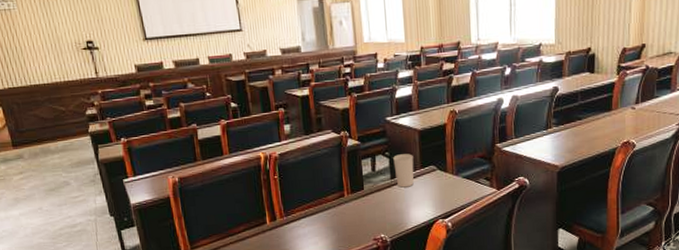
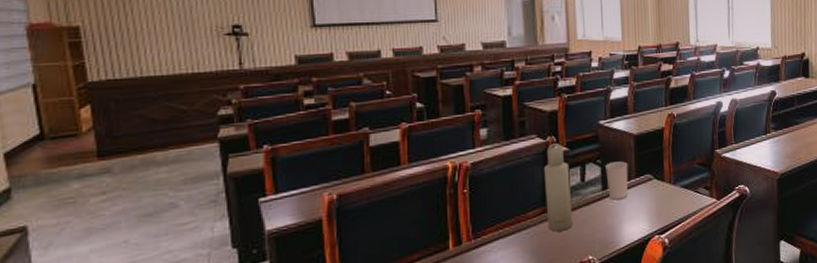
bottle: none [339,137,367,213] -> present [543,143,573,232]

